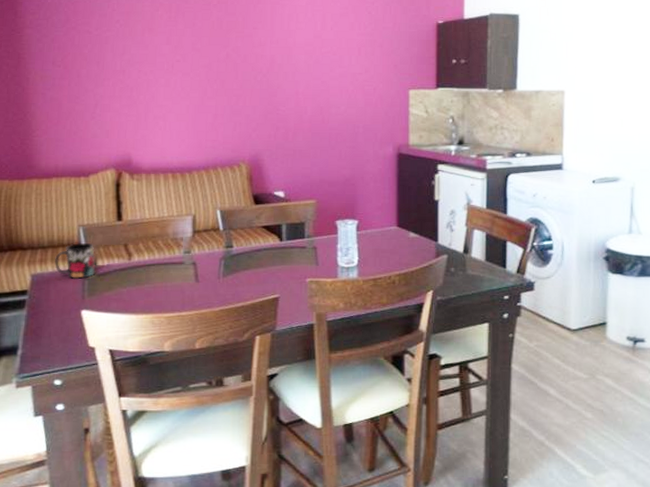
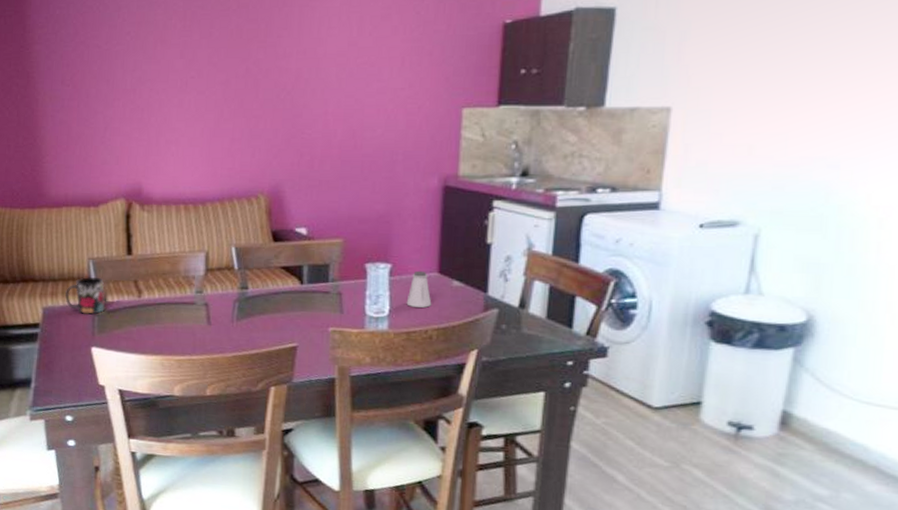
saltshaker: none [372,225,393,257] -> present [406,270,432,308]

